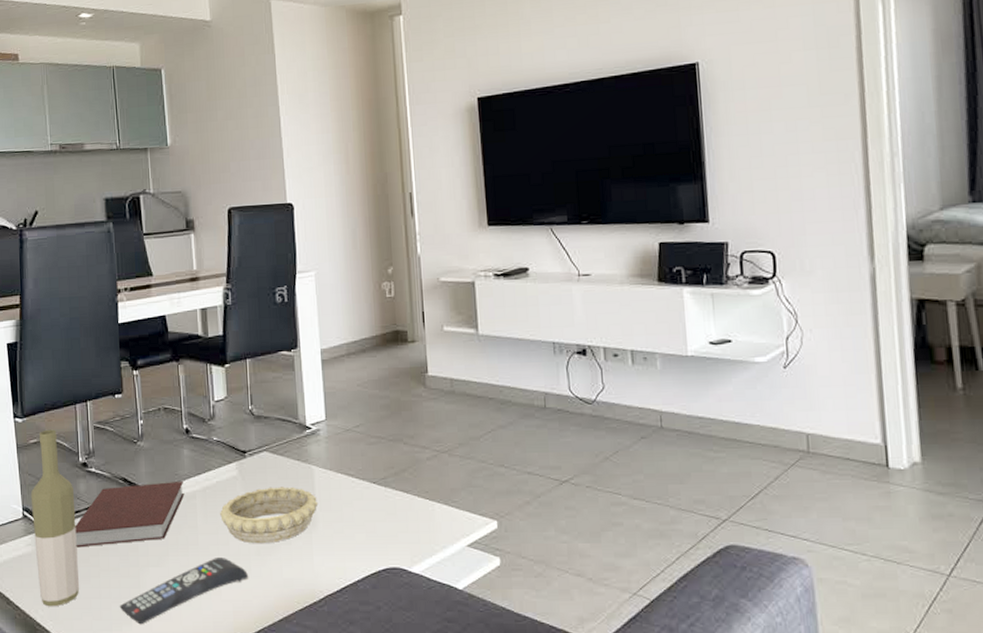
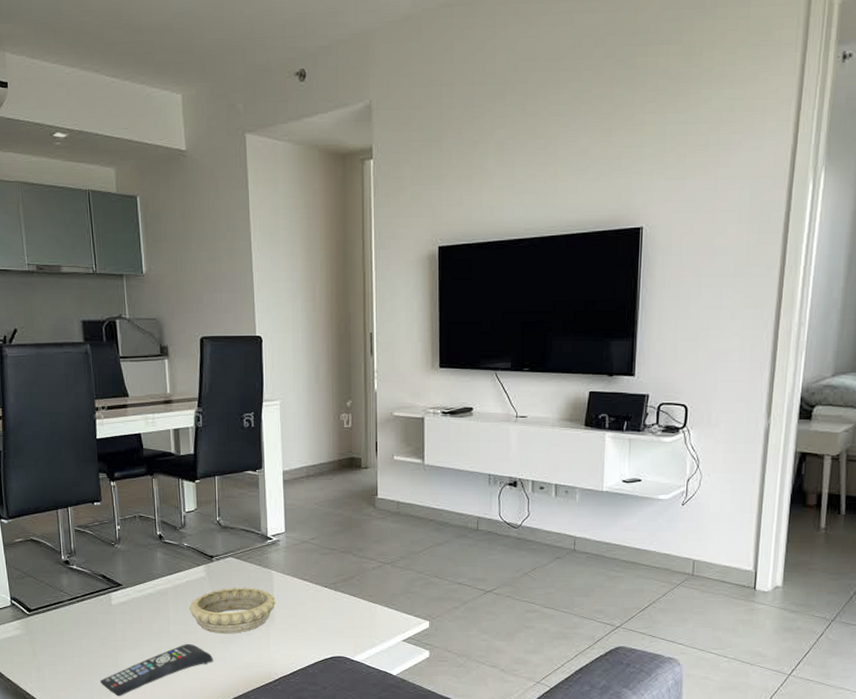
bottle: present [30,429,79,607] -> none [17,530,64,680]
notebook: present [75,480,185,548] -> none [59,579,158,632]

